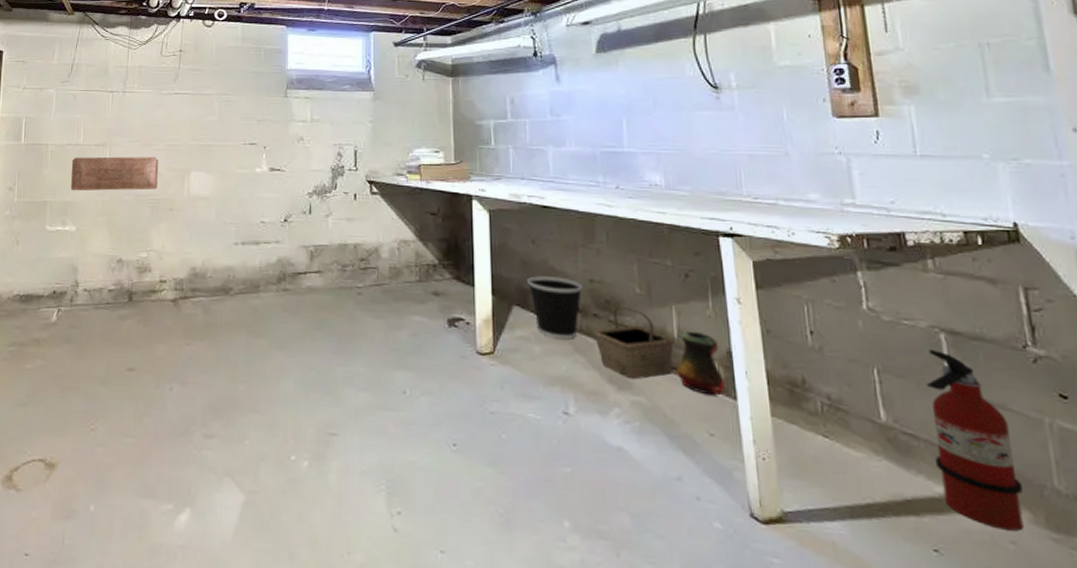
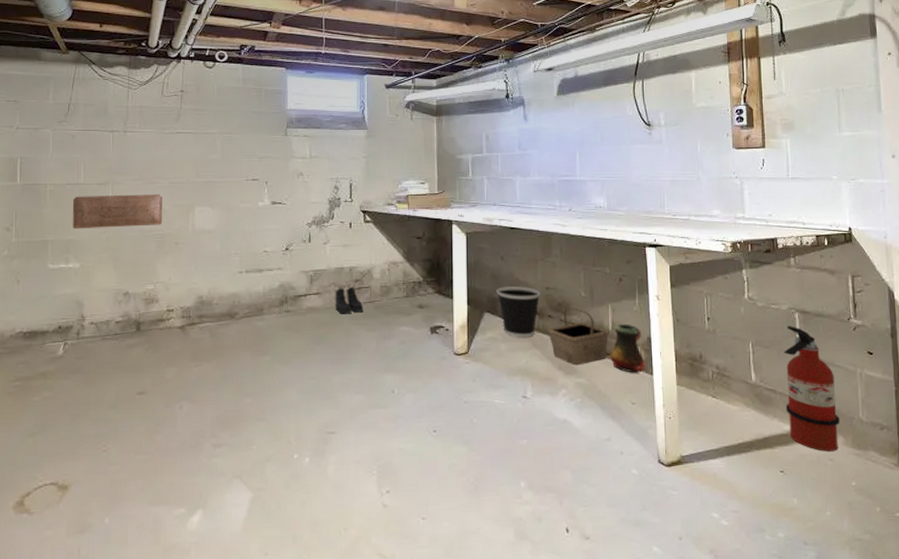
boots: none [337,266,370,297] -> present [335,287,364,314]

